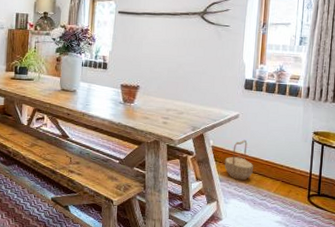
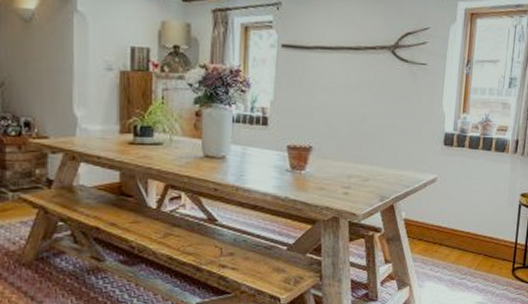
basket: present [224,139,253,181] -> none [418,208,453,258]

